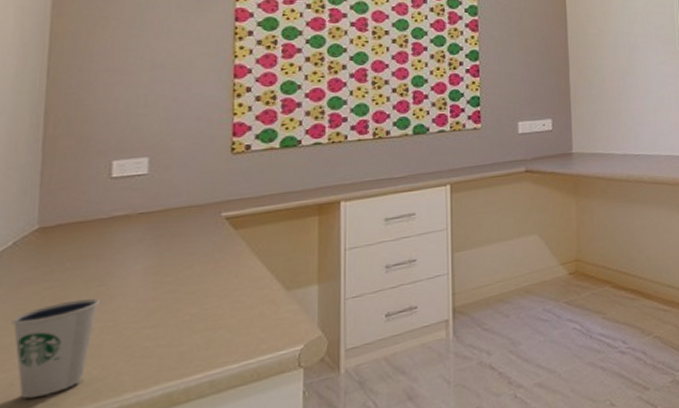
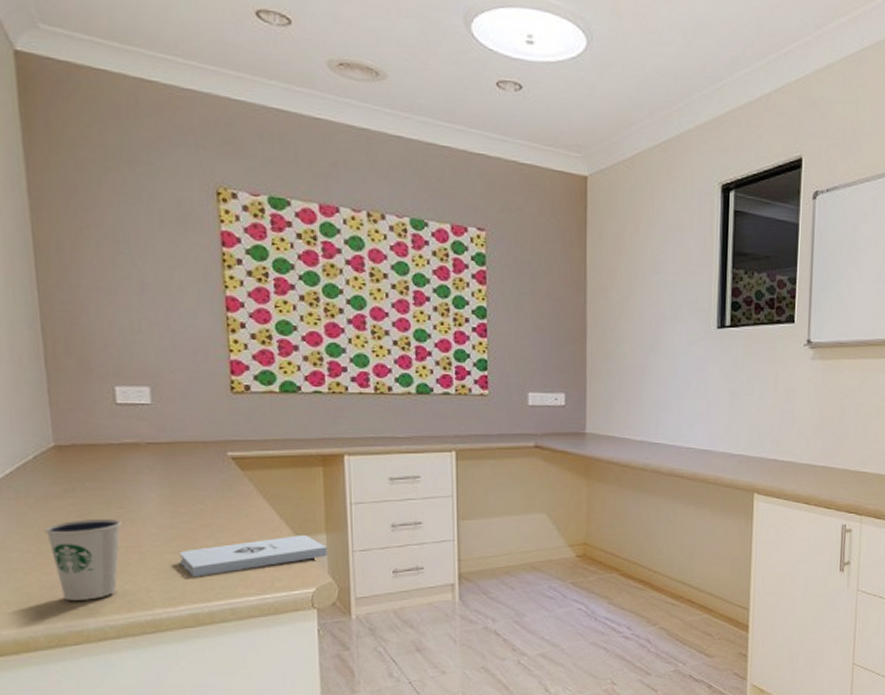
notepad: none [158,288,318,352] -> present [179,535,327,578]

